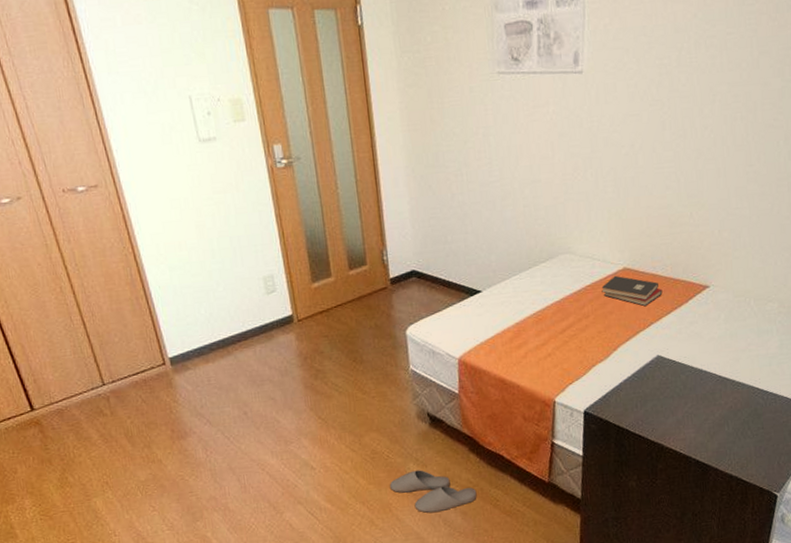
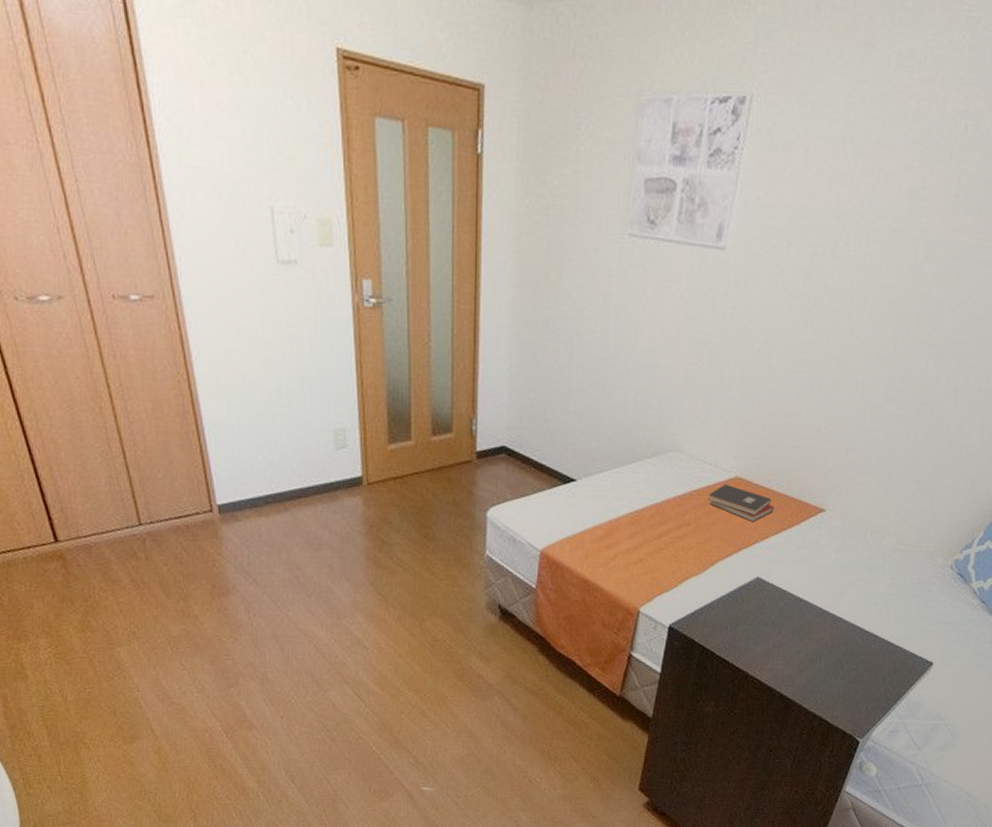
slippers: present [389,470,477,513] -> none [447,664,541,712]

